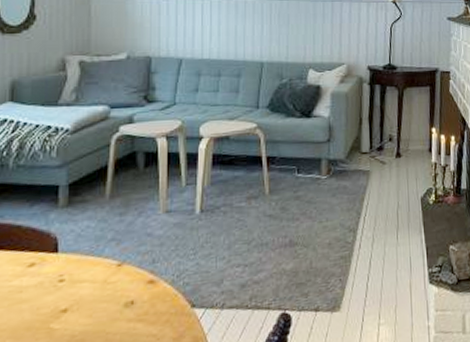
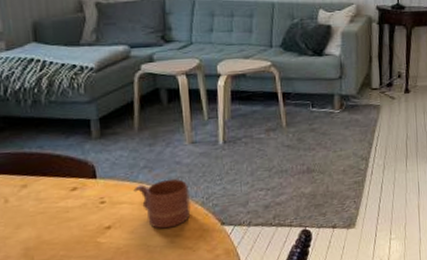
mug: none [97,253,159,313] -> present [133,178,191,229]

